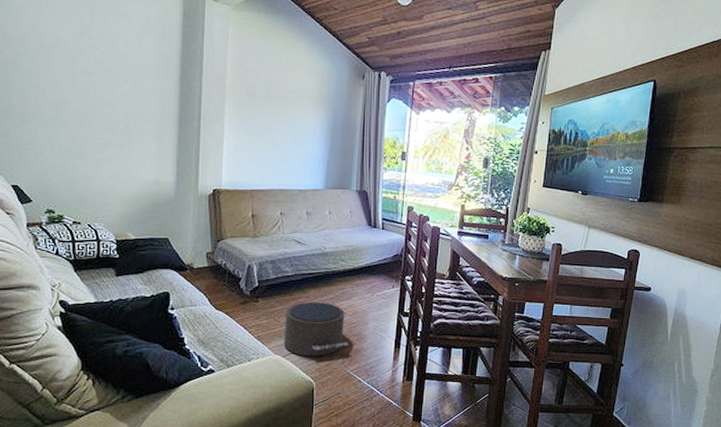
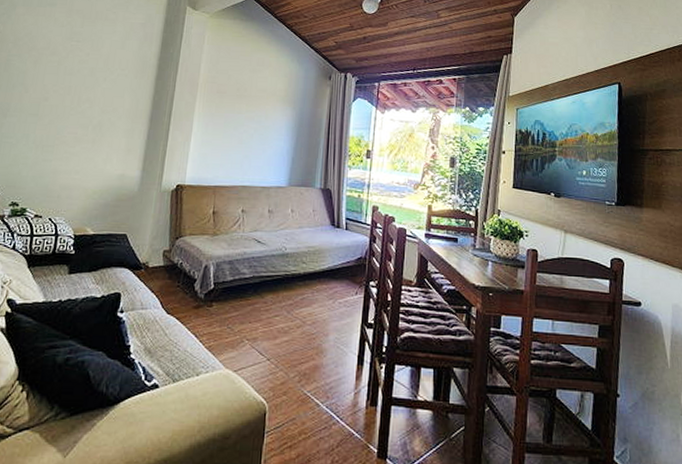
pouf: present [283,302,349,357] -> none [235,308,307,373]

